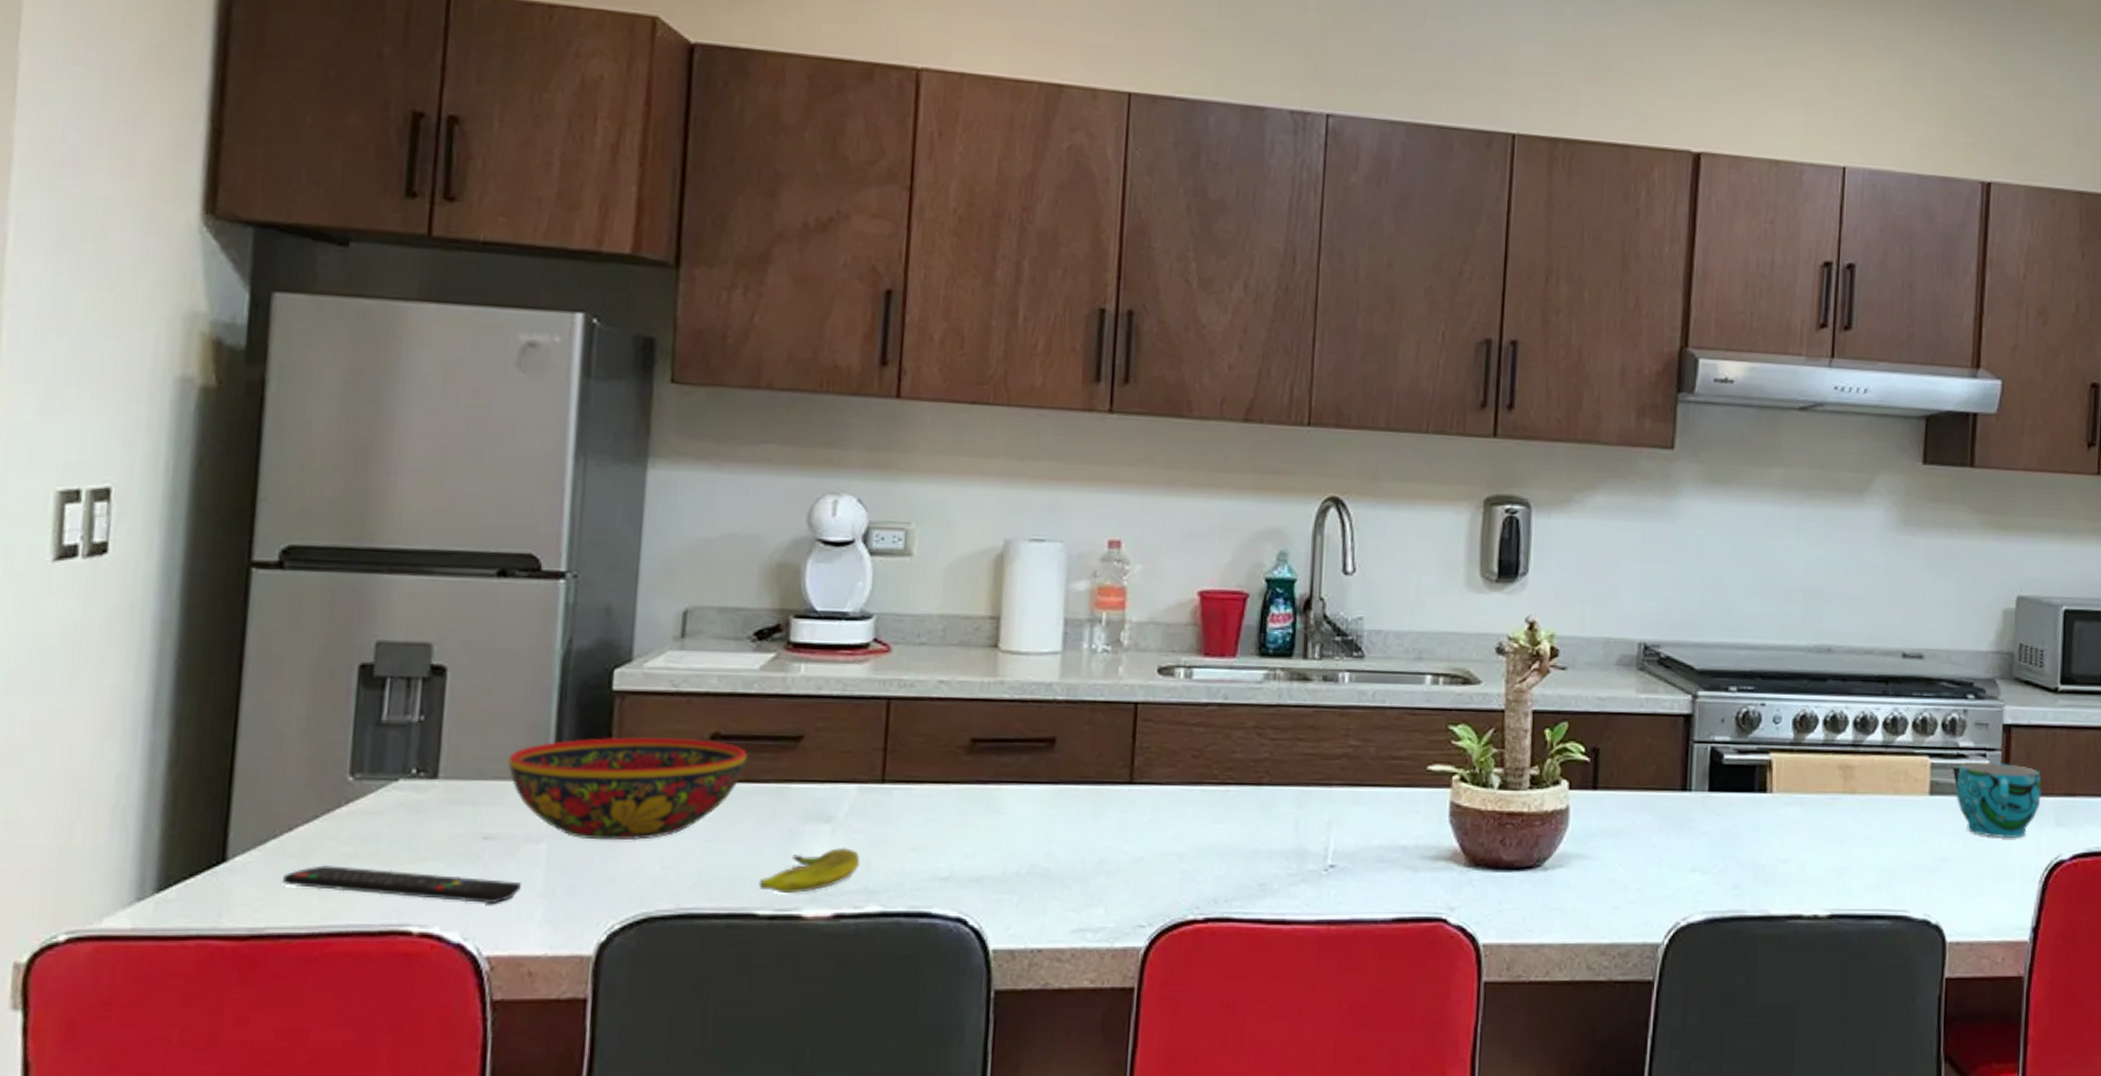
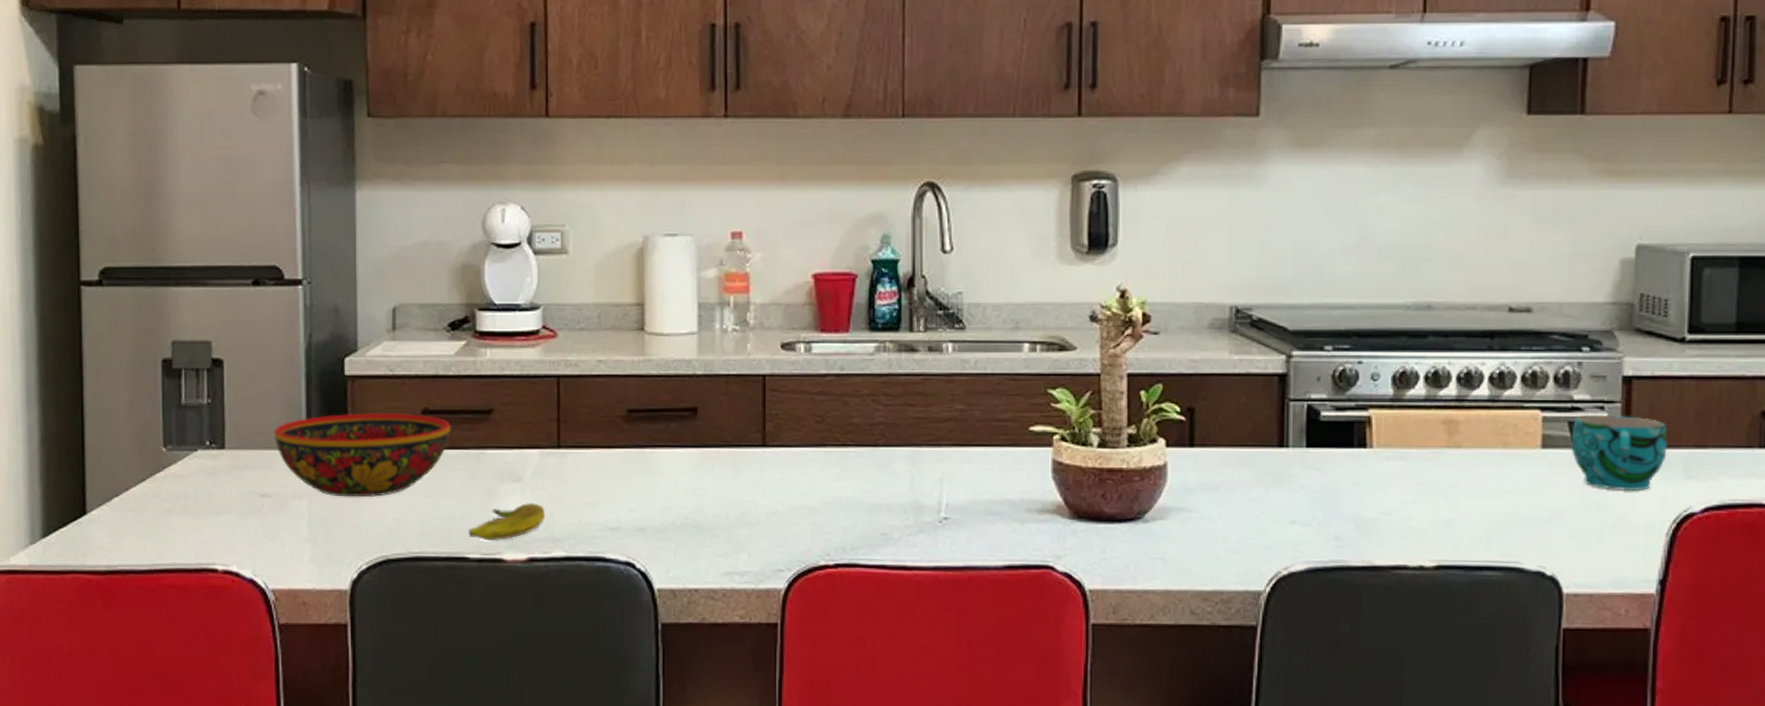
remote control: present [283,865,521,903] -> none [125,517,291,547]

